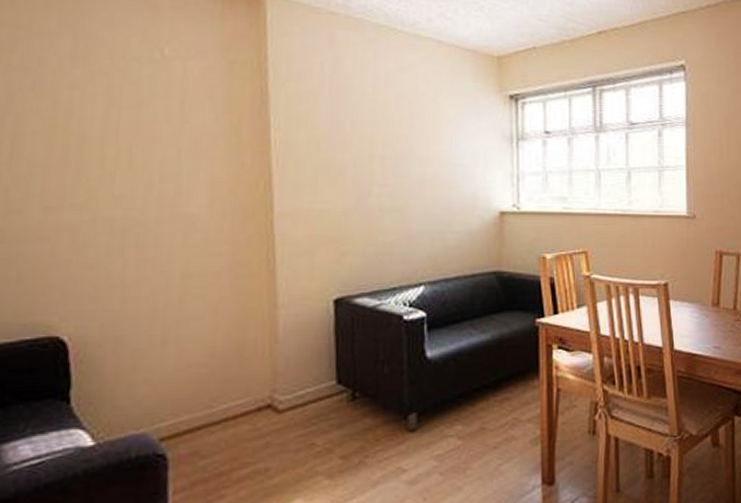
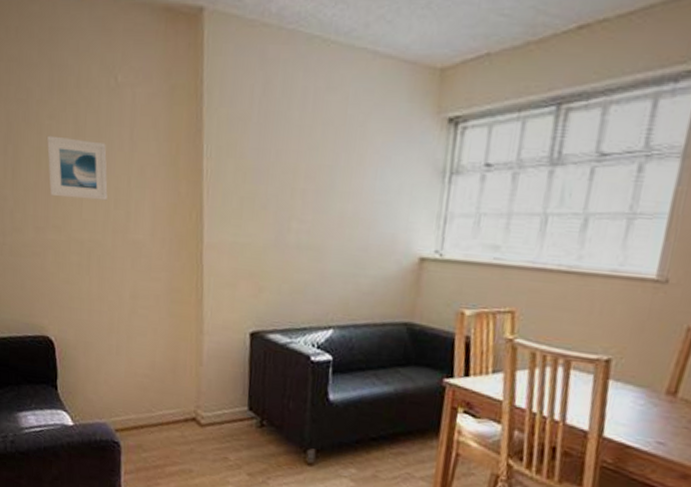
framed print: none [65,106,151,174] -> present [47,135,108,201]

